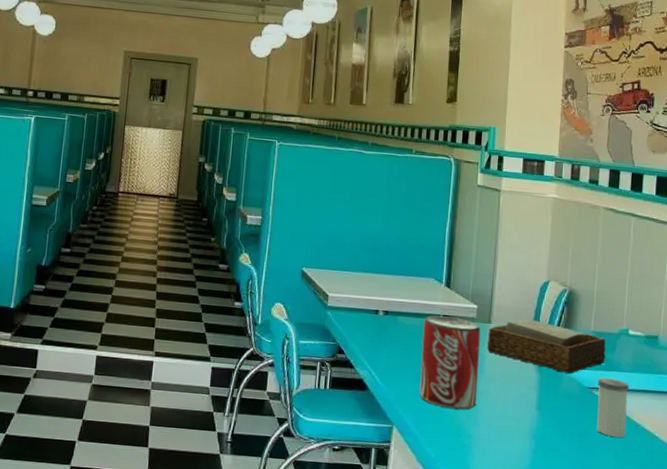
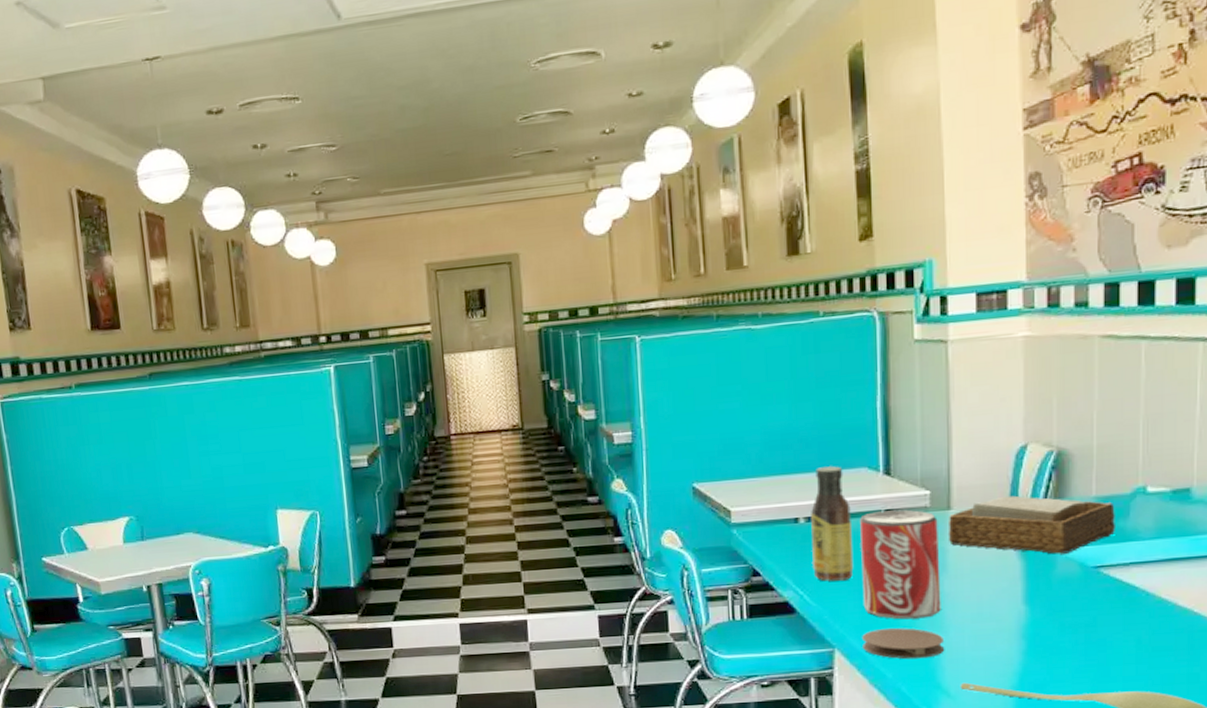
sauce bottle: none [385,272,418,369] -> present [811,466,854,582]
coaster: none [414,414,476,445] -> present [862,628,945,660]
salt shaker: present [597,377,629,438] -> none [1107,550,1152,622]

